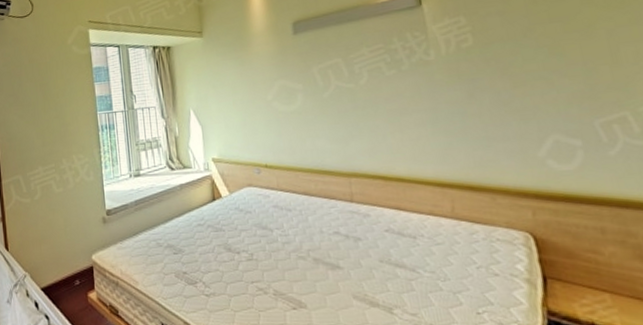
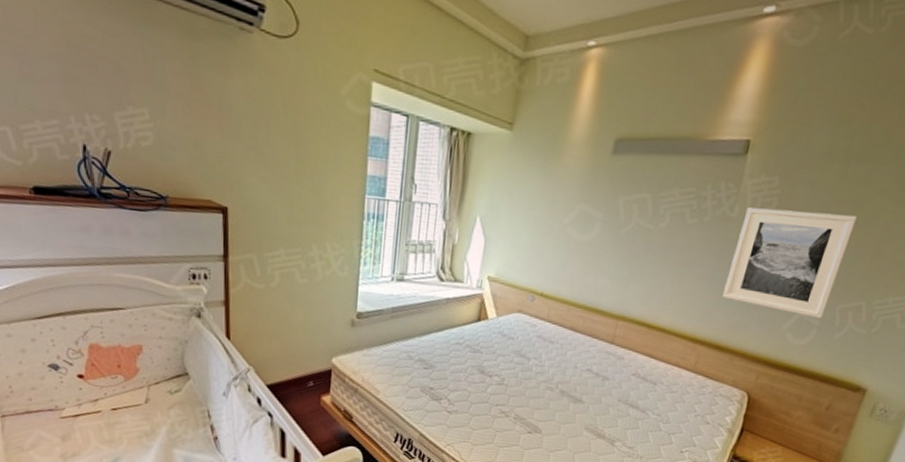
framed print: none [442,30,583,139] -> present [722,207,858,318]

